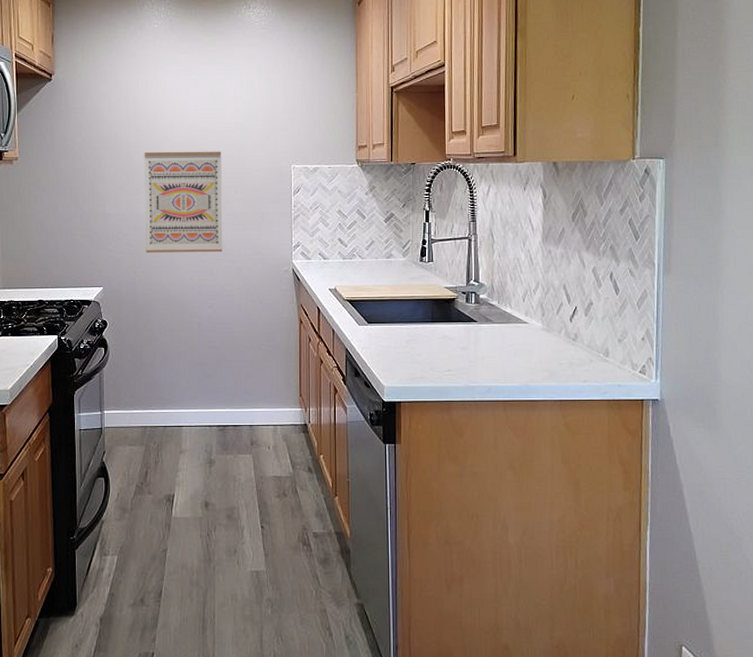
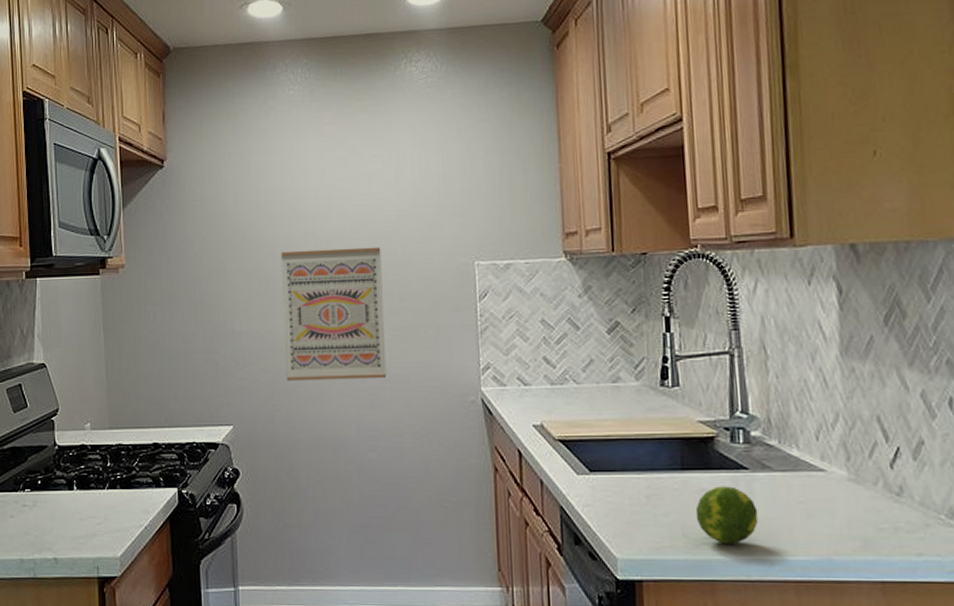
fruit: none [440,334,482,375] -> present [695,486,759,544]

